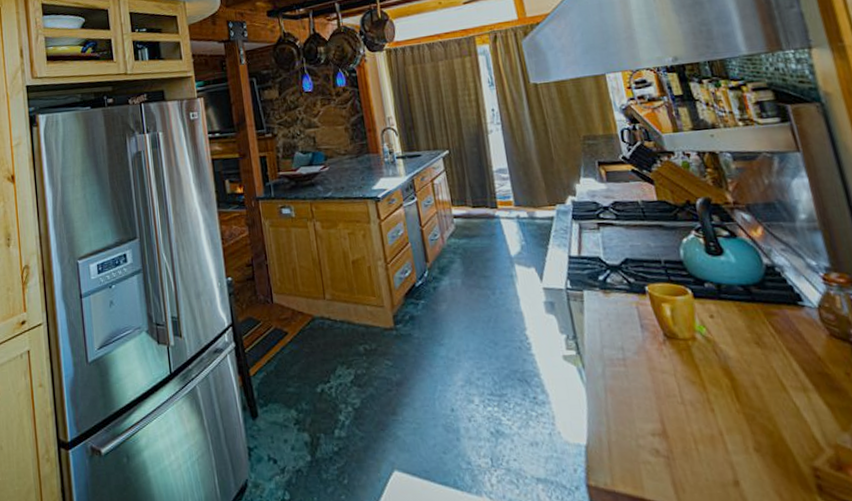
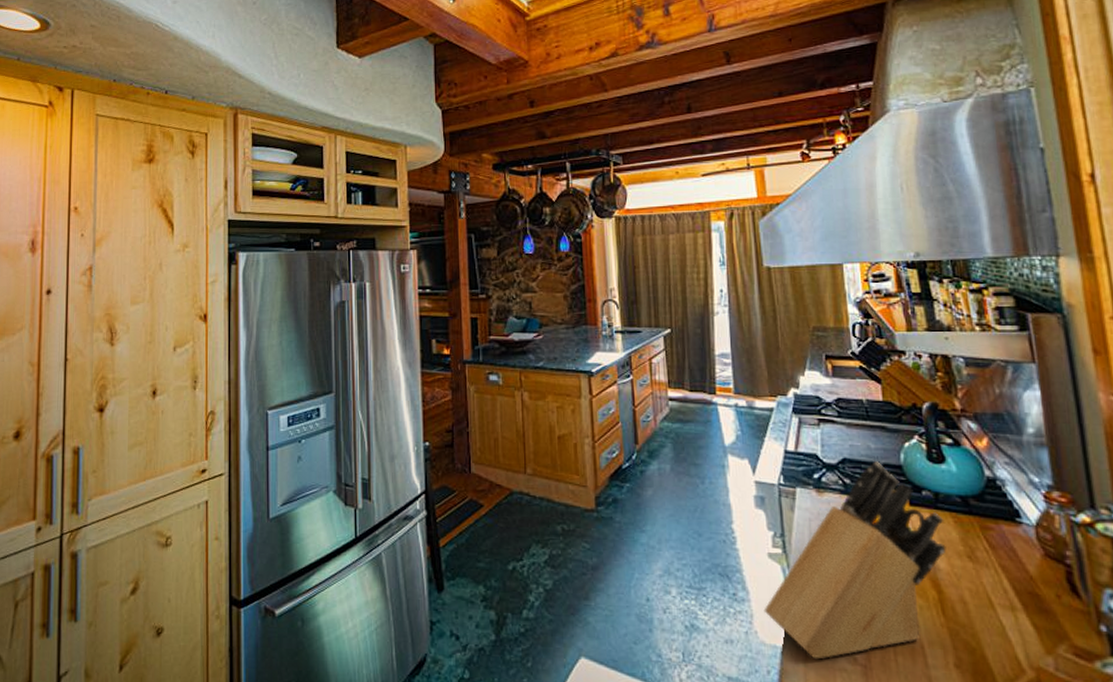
knife block: none [564,259,734,455] -> present [763,461,946,660]

